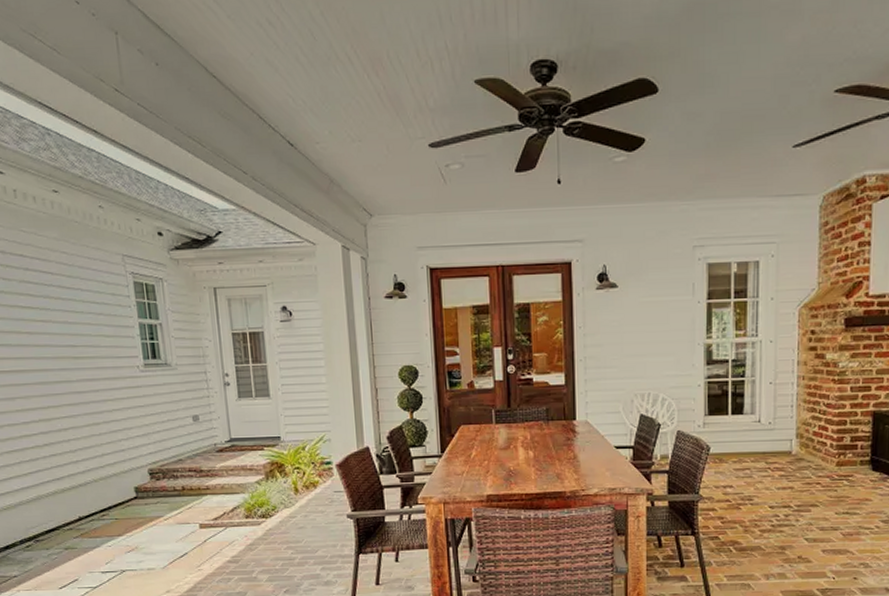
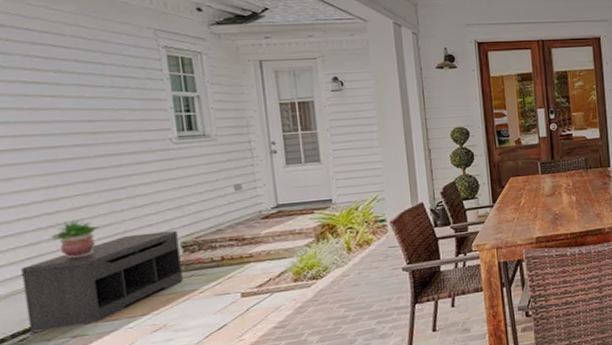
bench: none [24,457,151,540] -> present [20,230,183,332]
potted plant: none [46,441,82,475] -> present [51,220,99,258]

